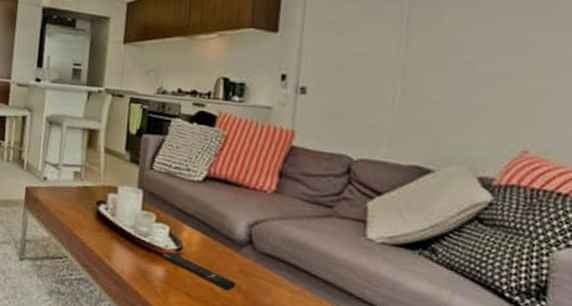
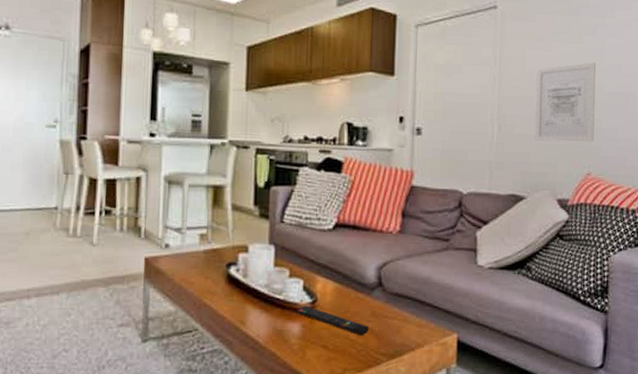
wall art: none [450,21,543,114] -> present [535,62,596,142]

